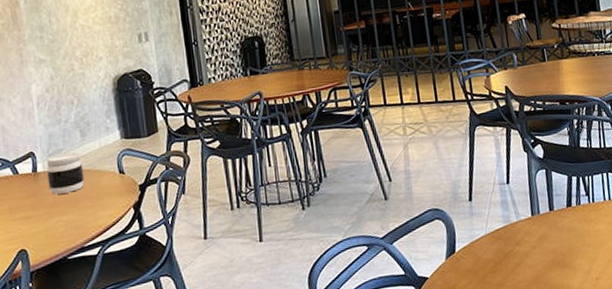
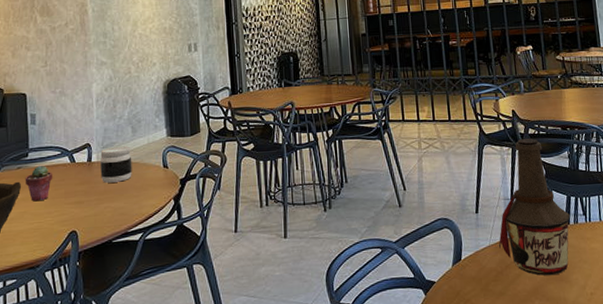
bottle: none [495,116,572,263] -> present [499,138,570,276]

